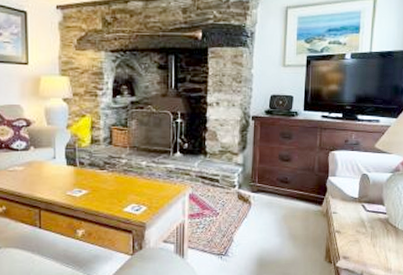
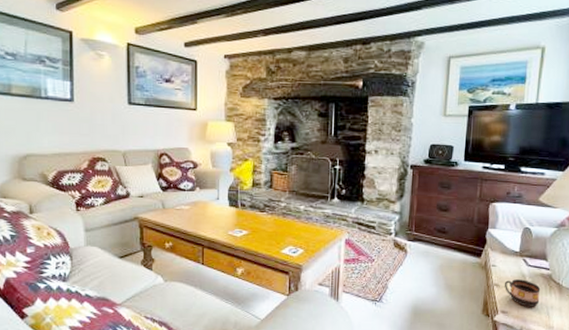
cup: none [344,225,379,251] -> present [504,279,541,307]

